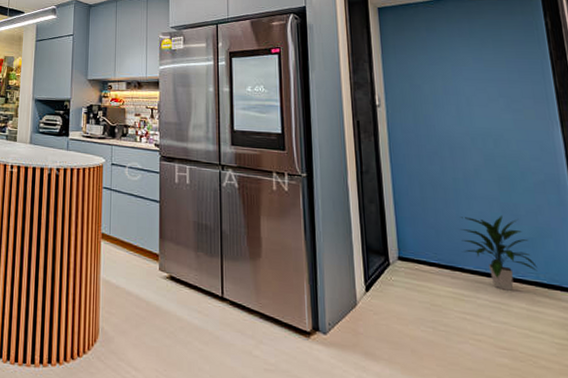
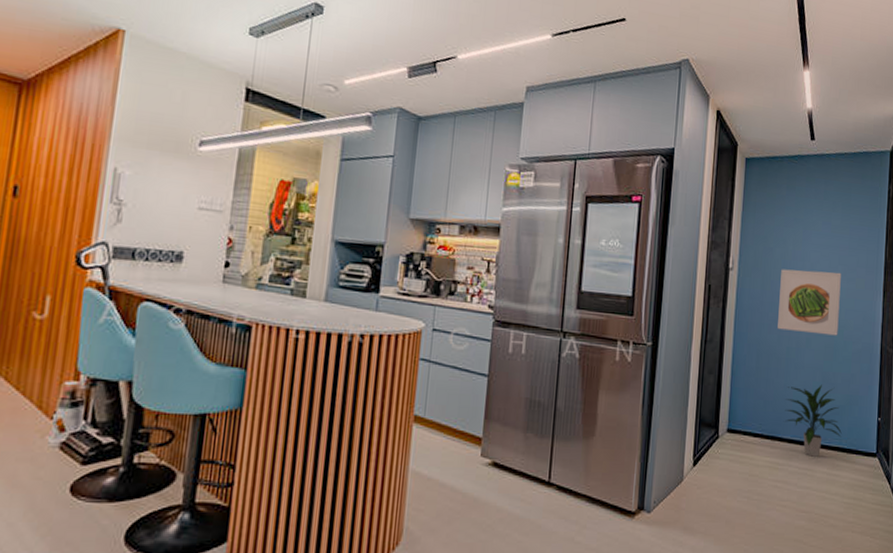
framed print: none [433,103,512,167] -> present [778,269,841,336]

